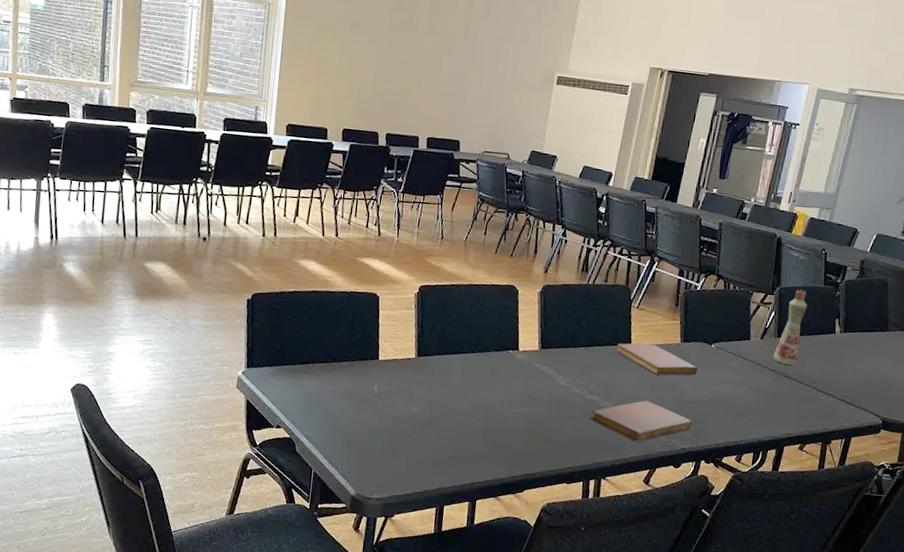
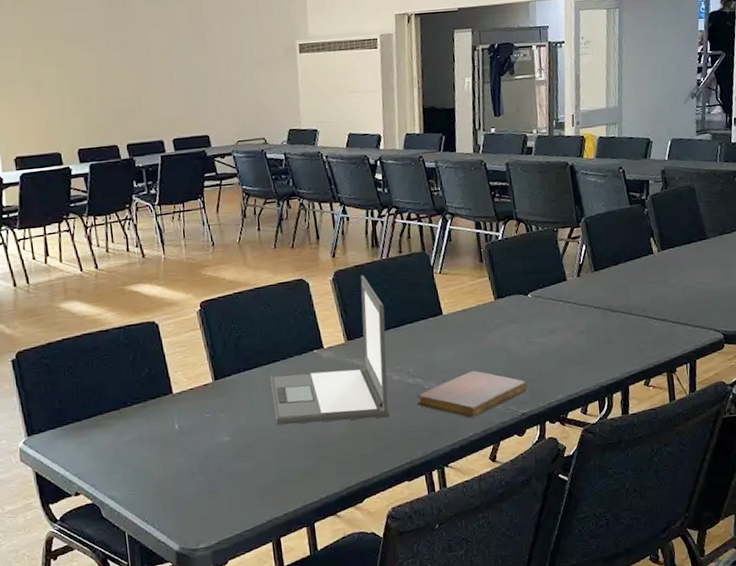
laptop: none [462,294,580,424] -> present [270,275,390,425]
notebook: present [616,343,699,376] -> none [427,308,520,341]
bottle: present [773,289,807,365] -> none [594,215,623,299]

